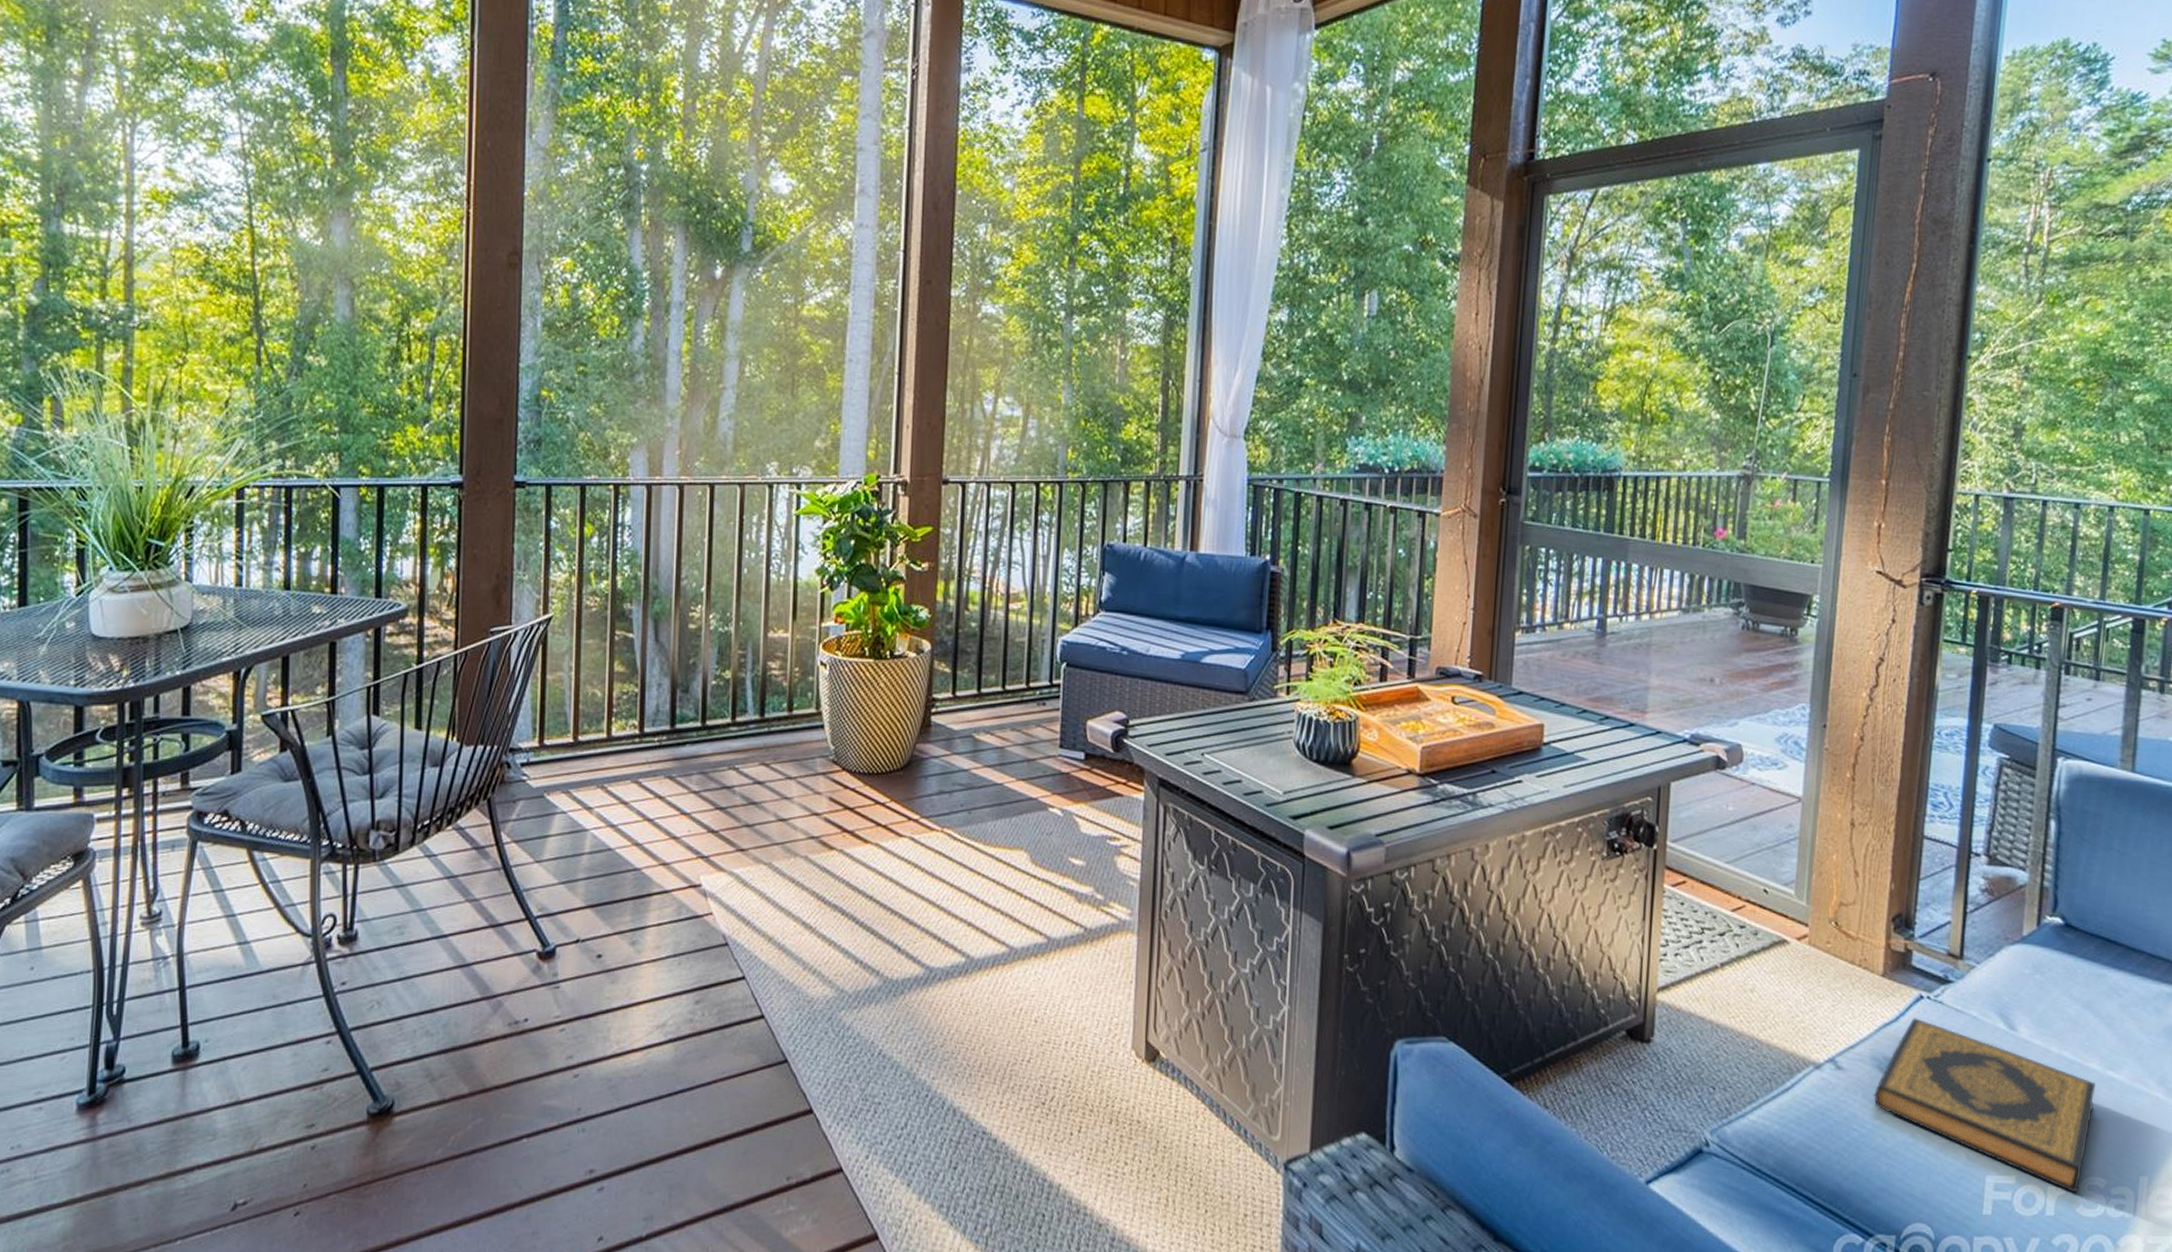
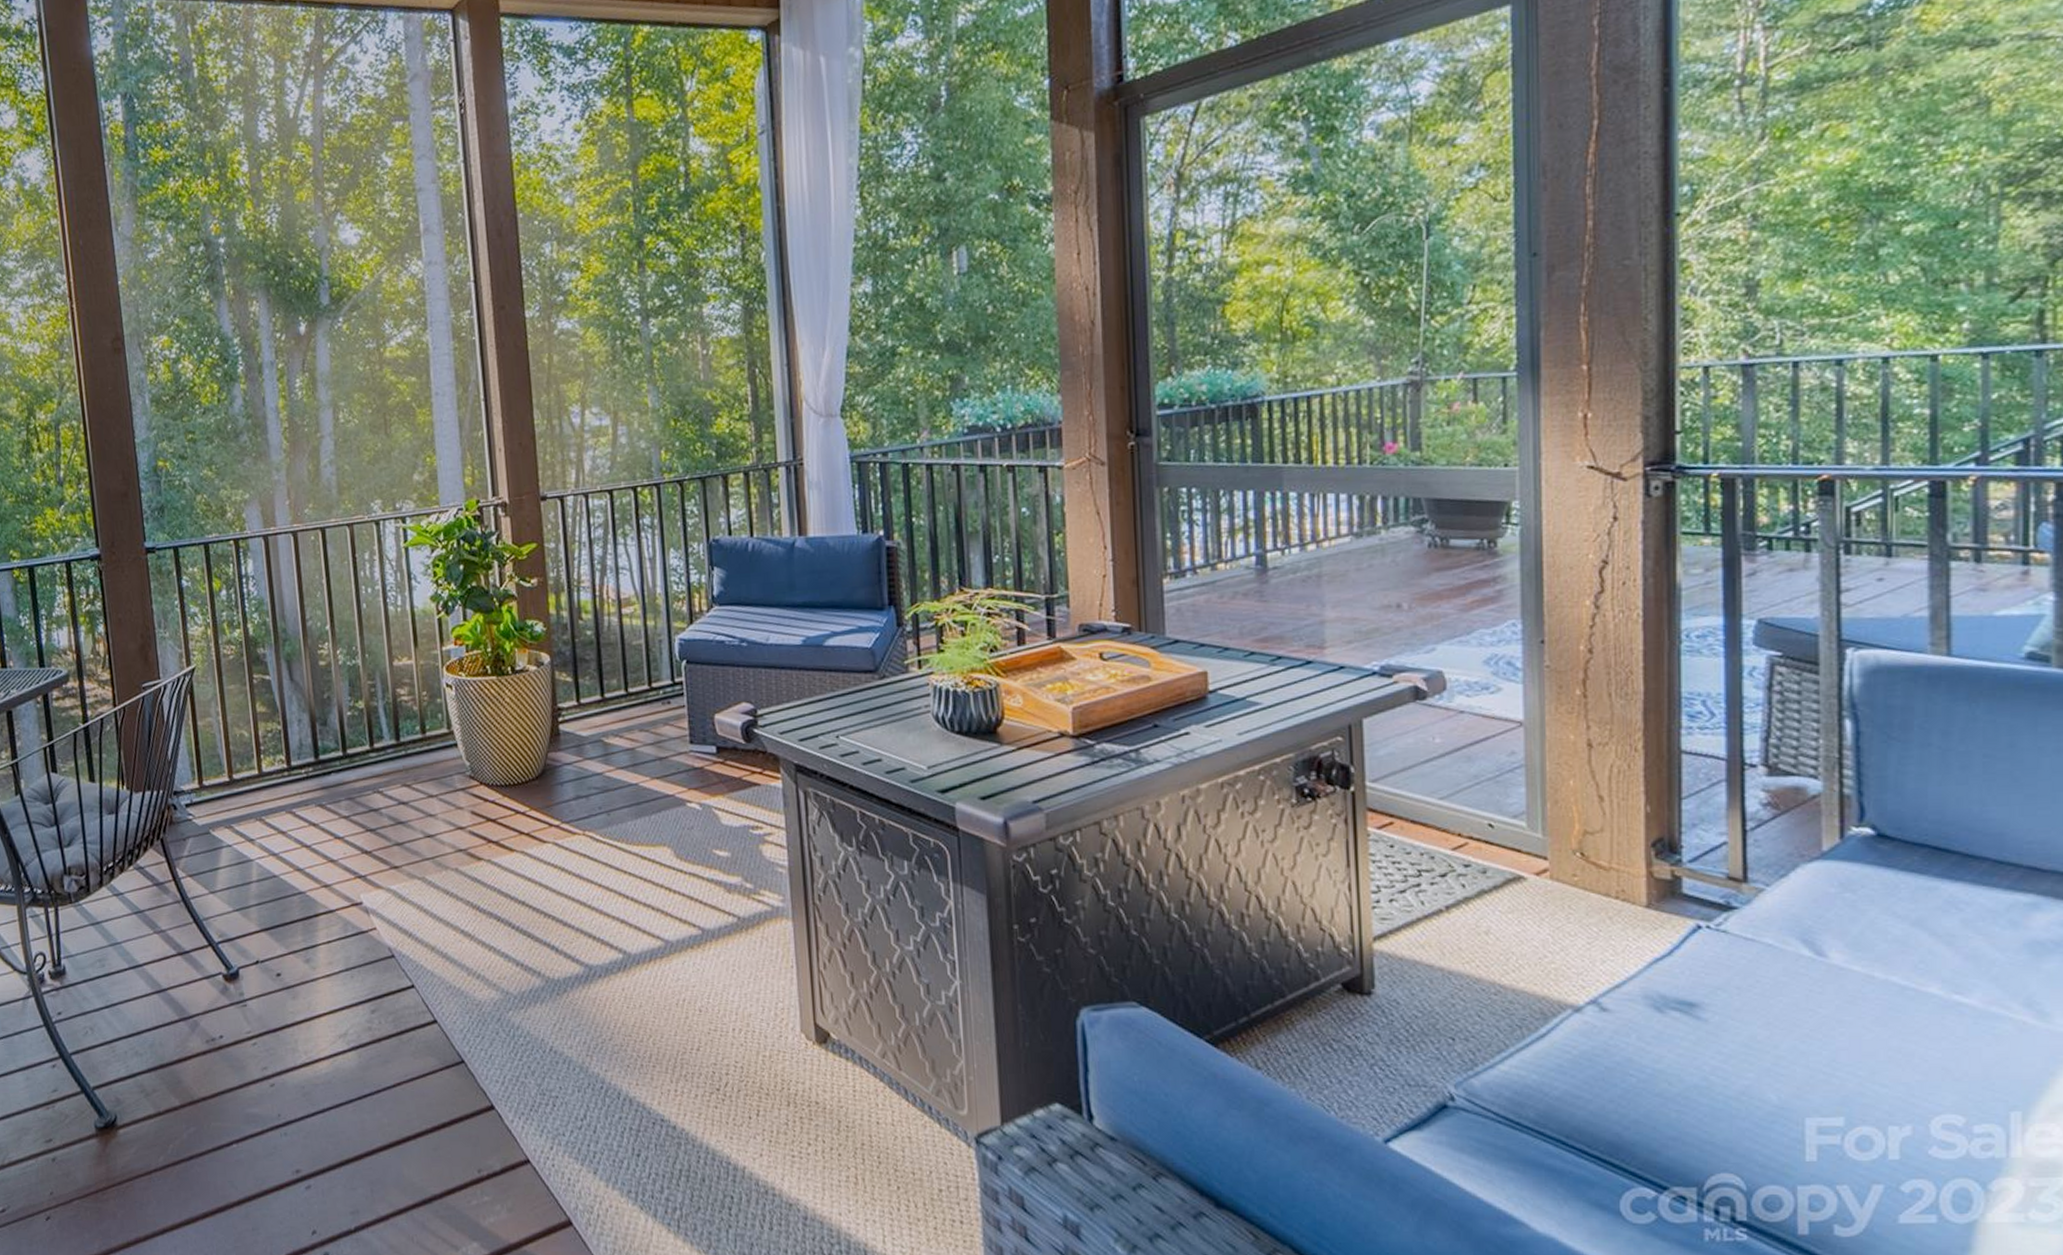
hardback book: present [1874,1018,2096,1194] -> none [1651,950,1940,1134]

